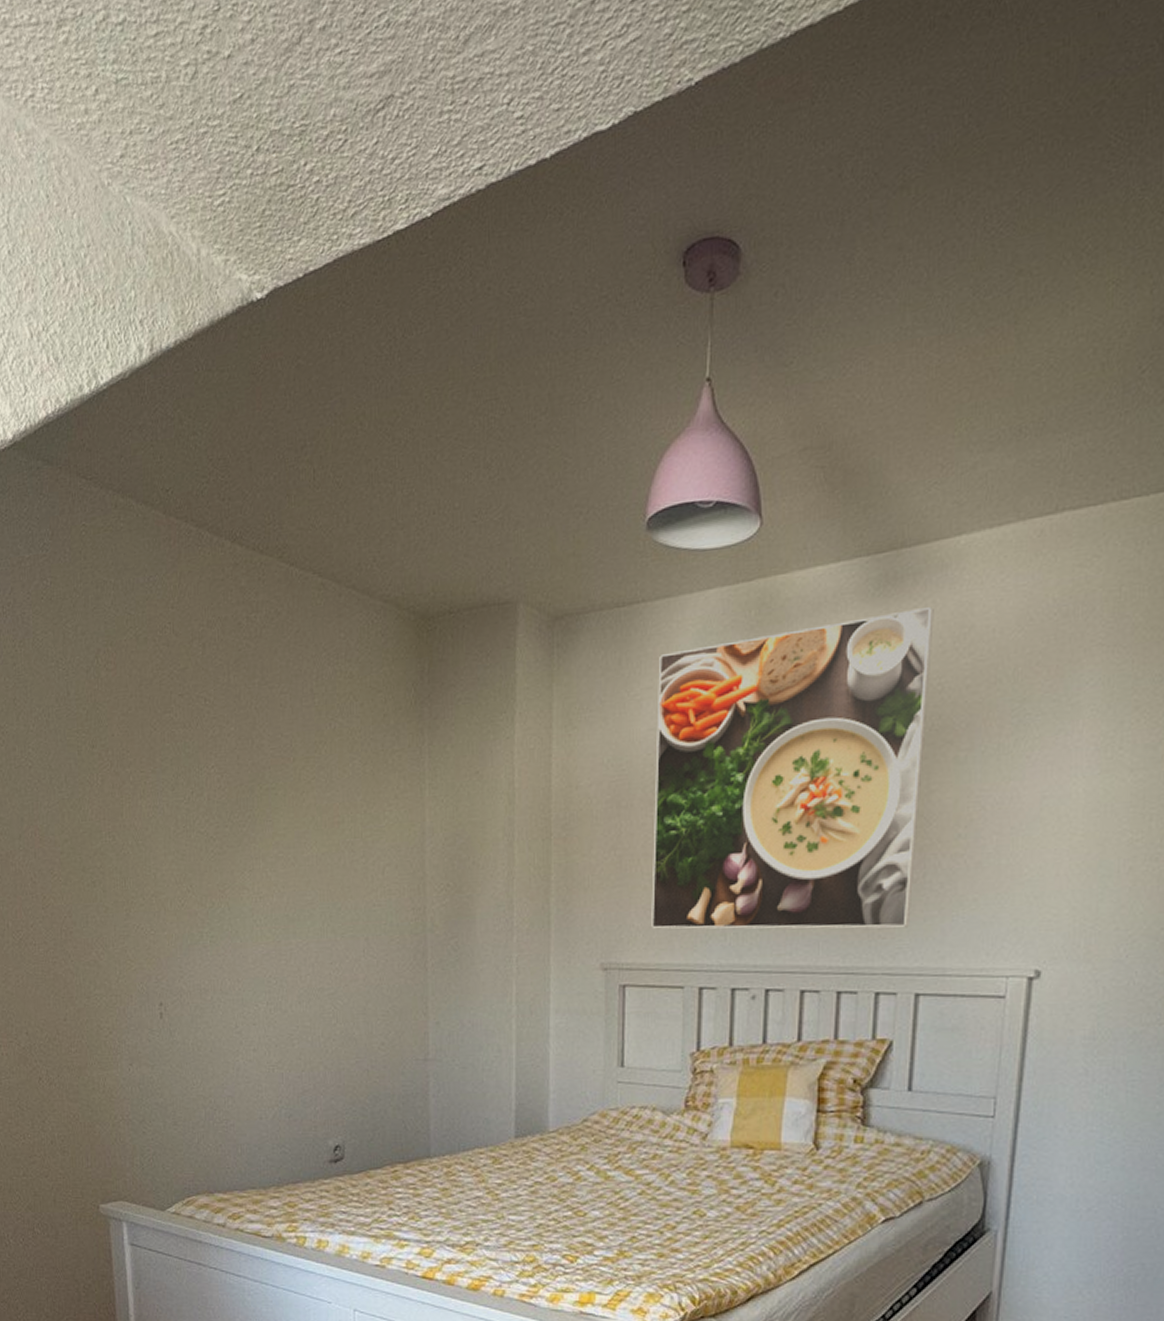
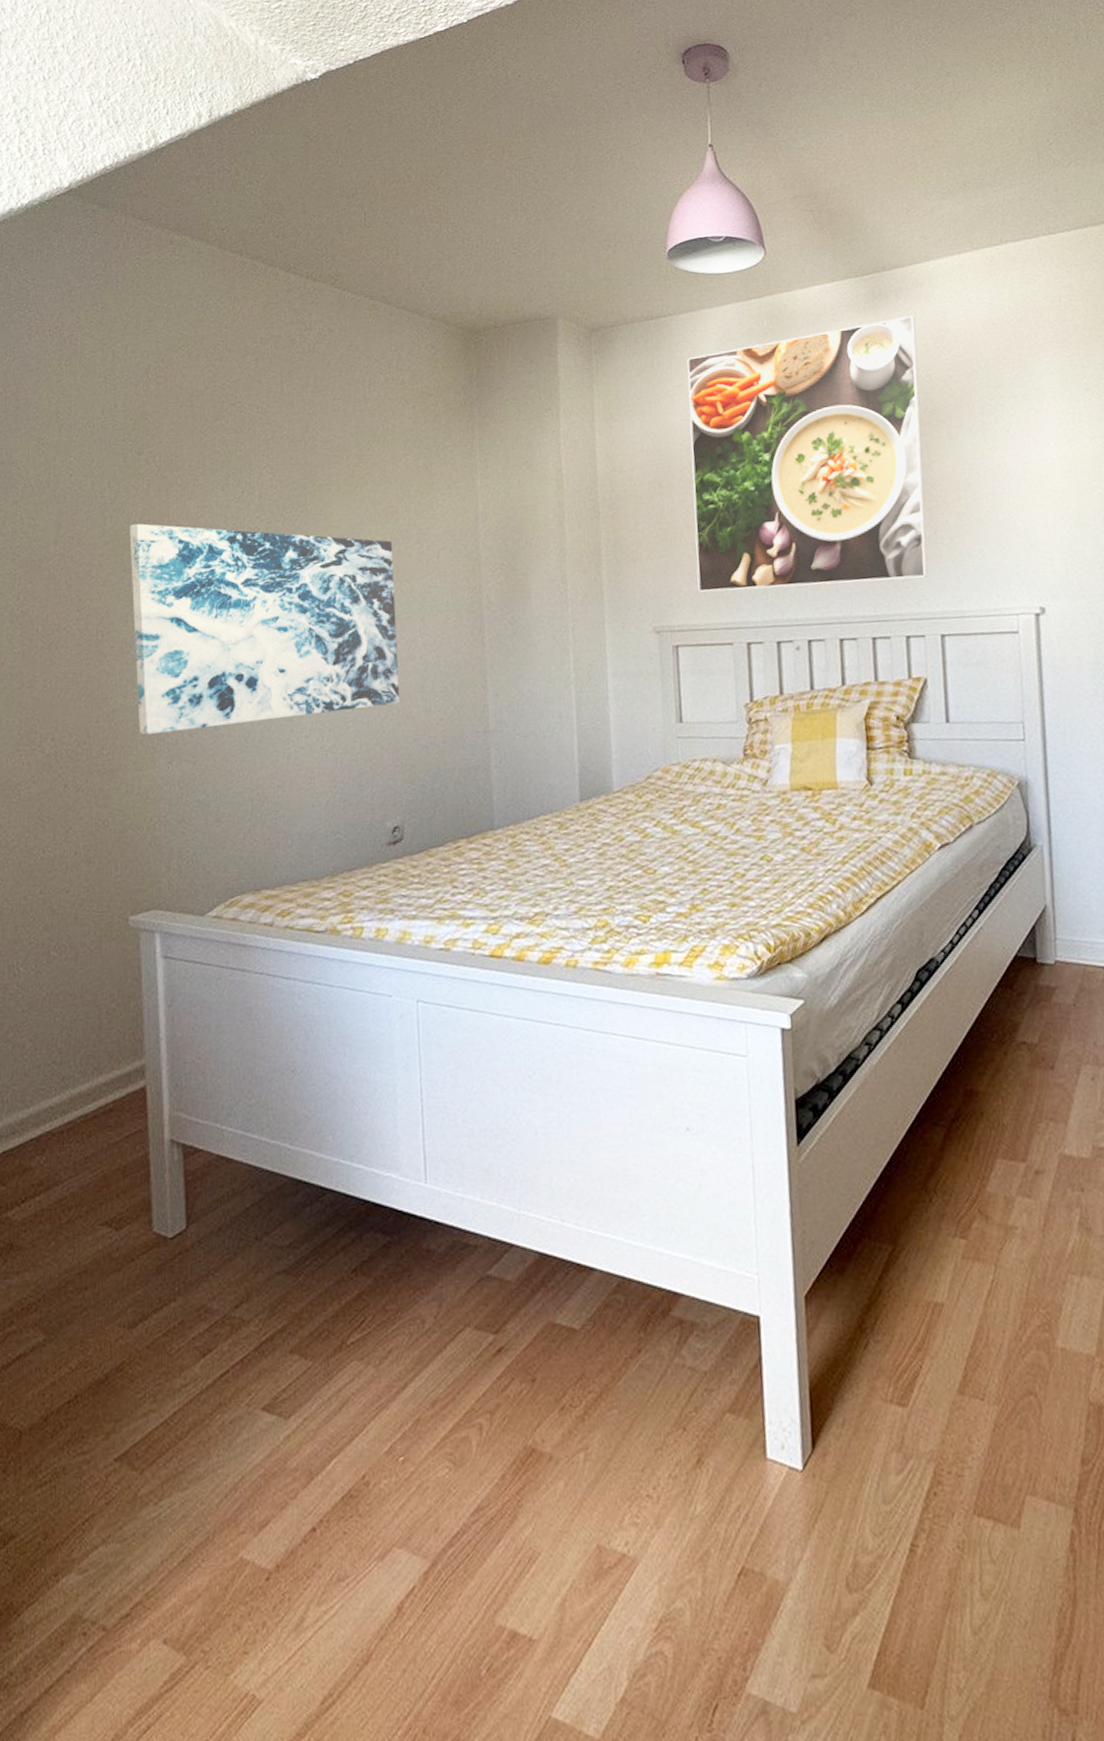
wall art: none [86,822,342,1036] -> present [129,523,399,735]

